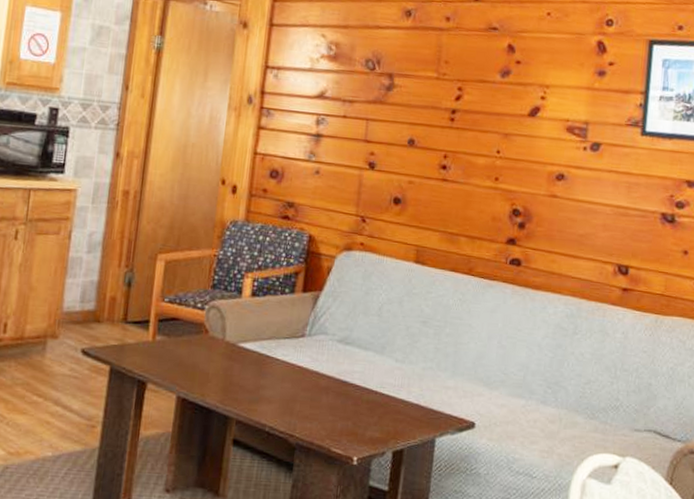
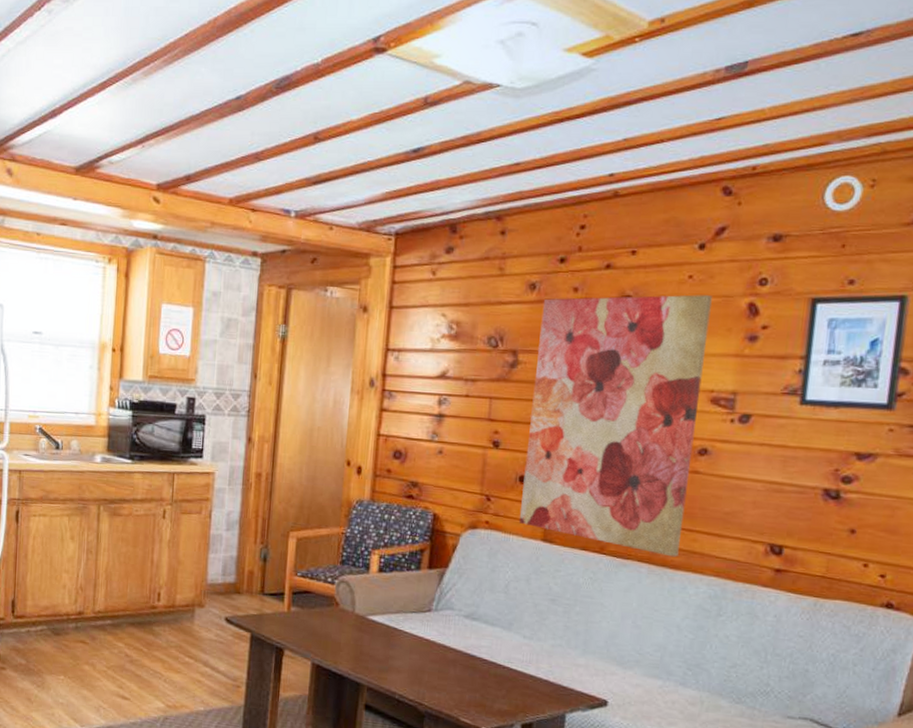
wall art: none [392,26,567,278] -> present [518,295,712,557]

